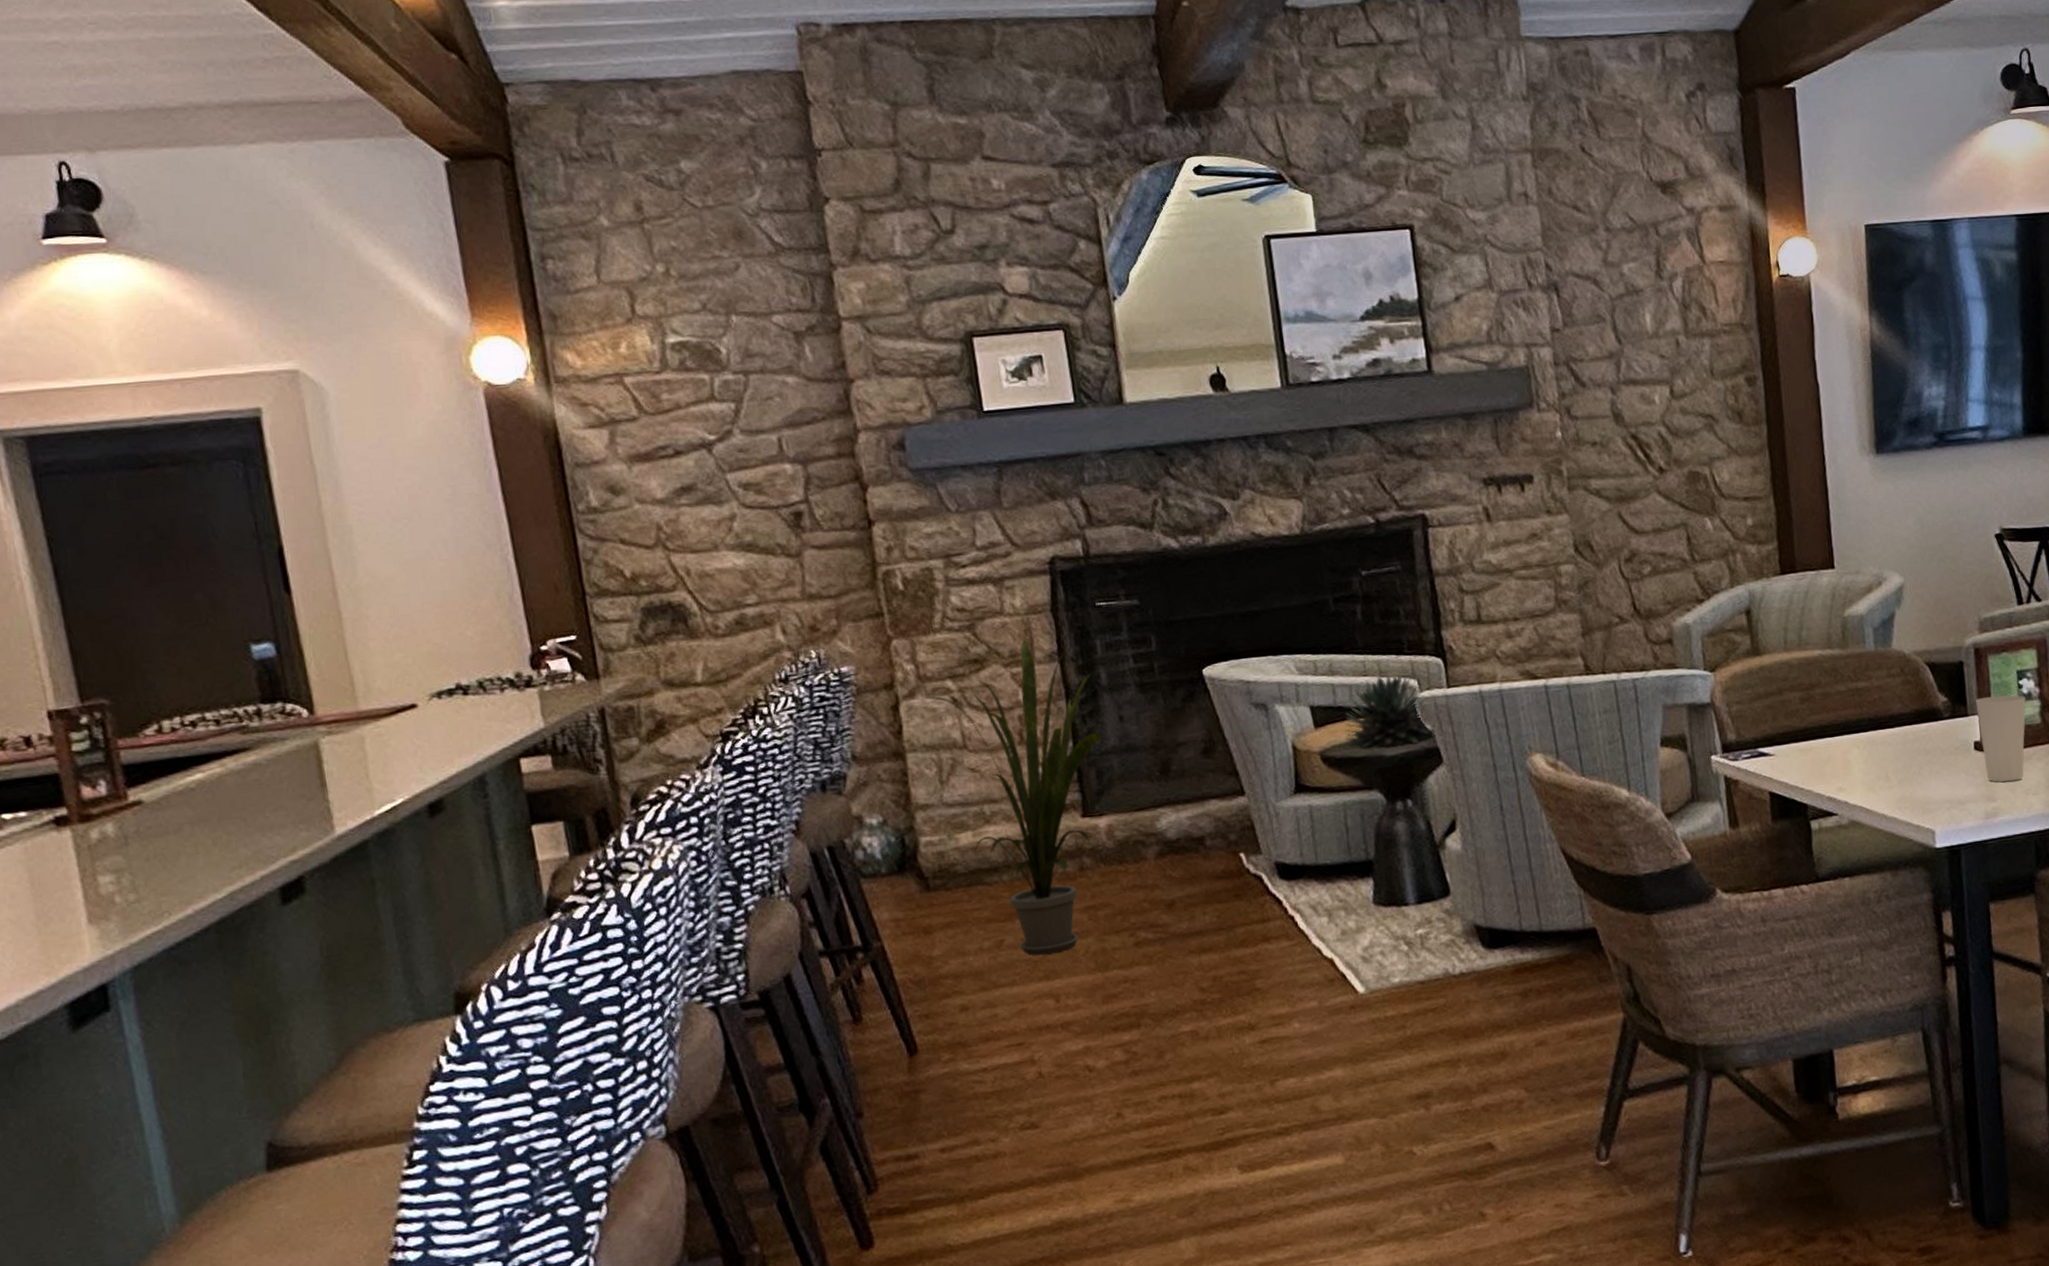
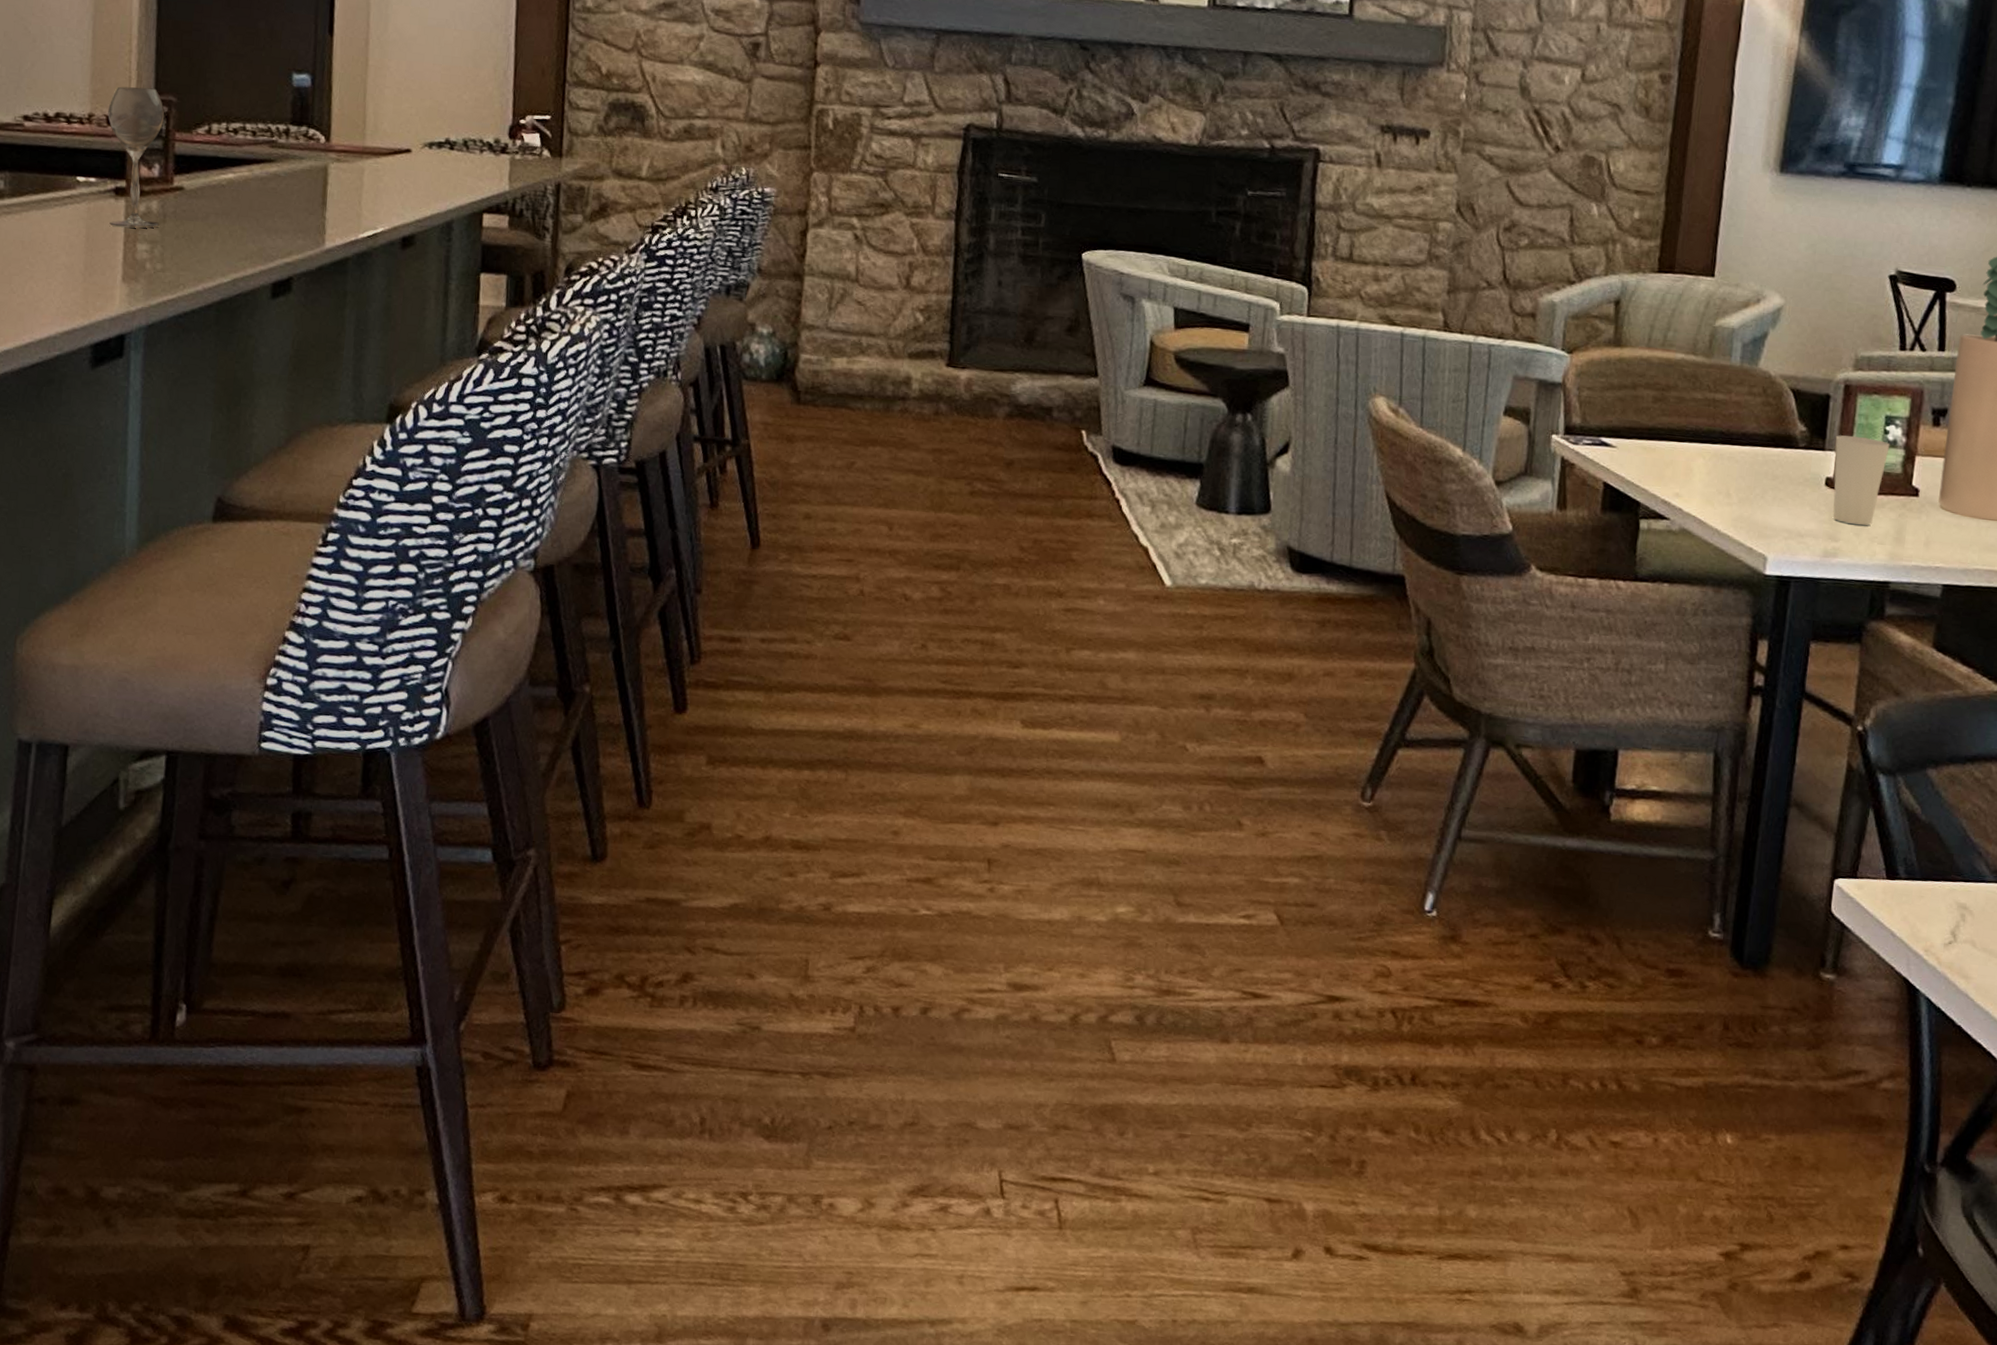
wineglass: none [23,694,122,864] -> present [108,86,165,229]
house plant: present [926,639,1103,955] -> none [832,194,982,485]
succulent plant: present [1344,674,1435,749] -> none [1199,292,1287,363]

